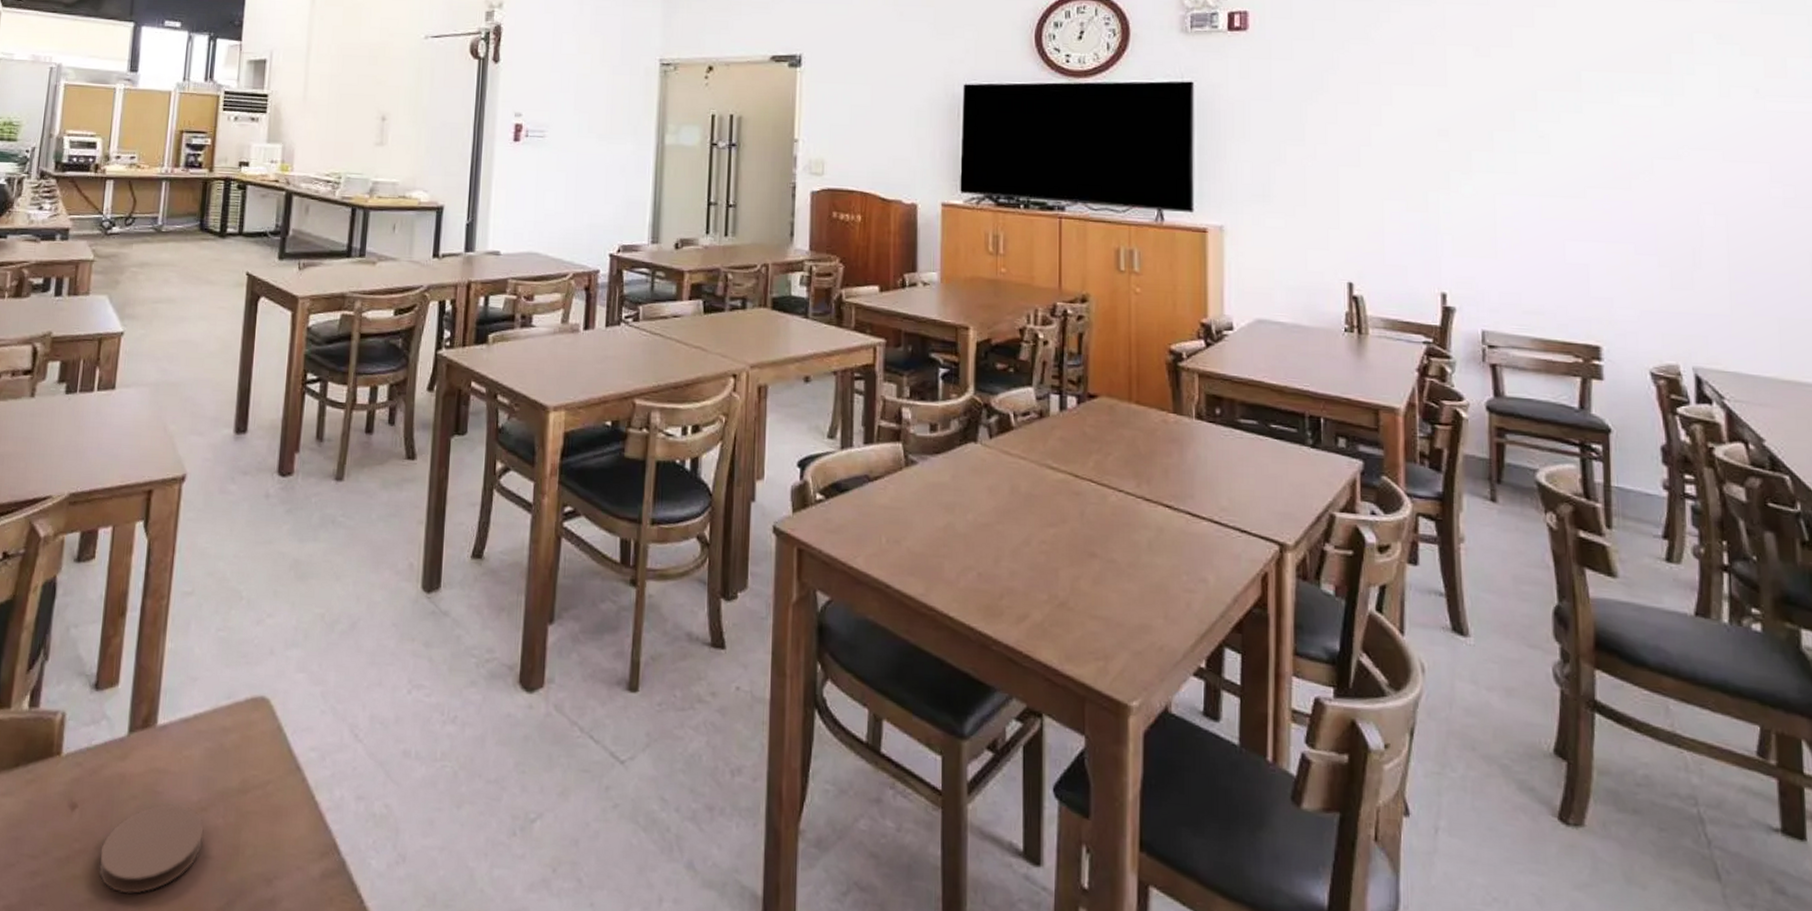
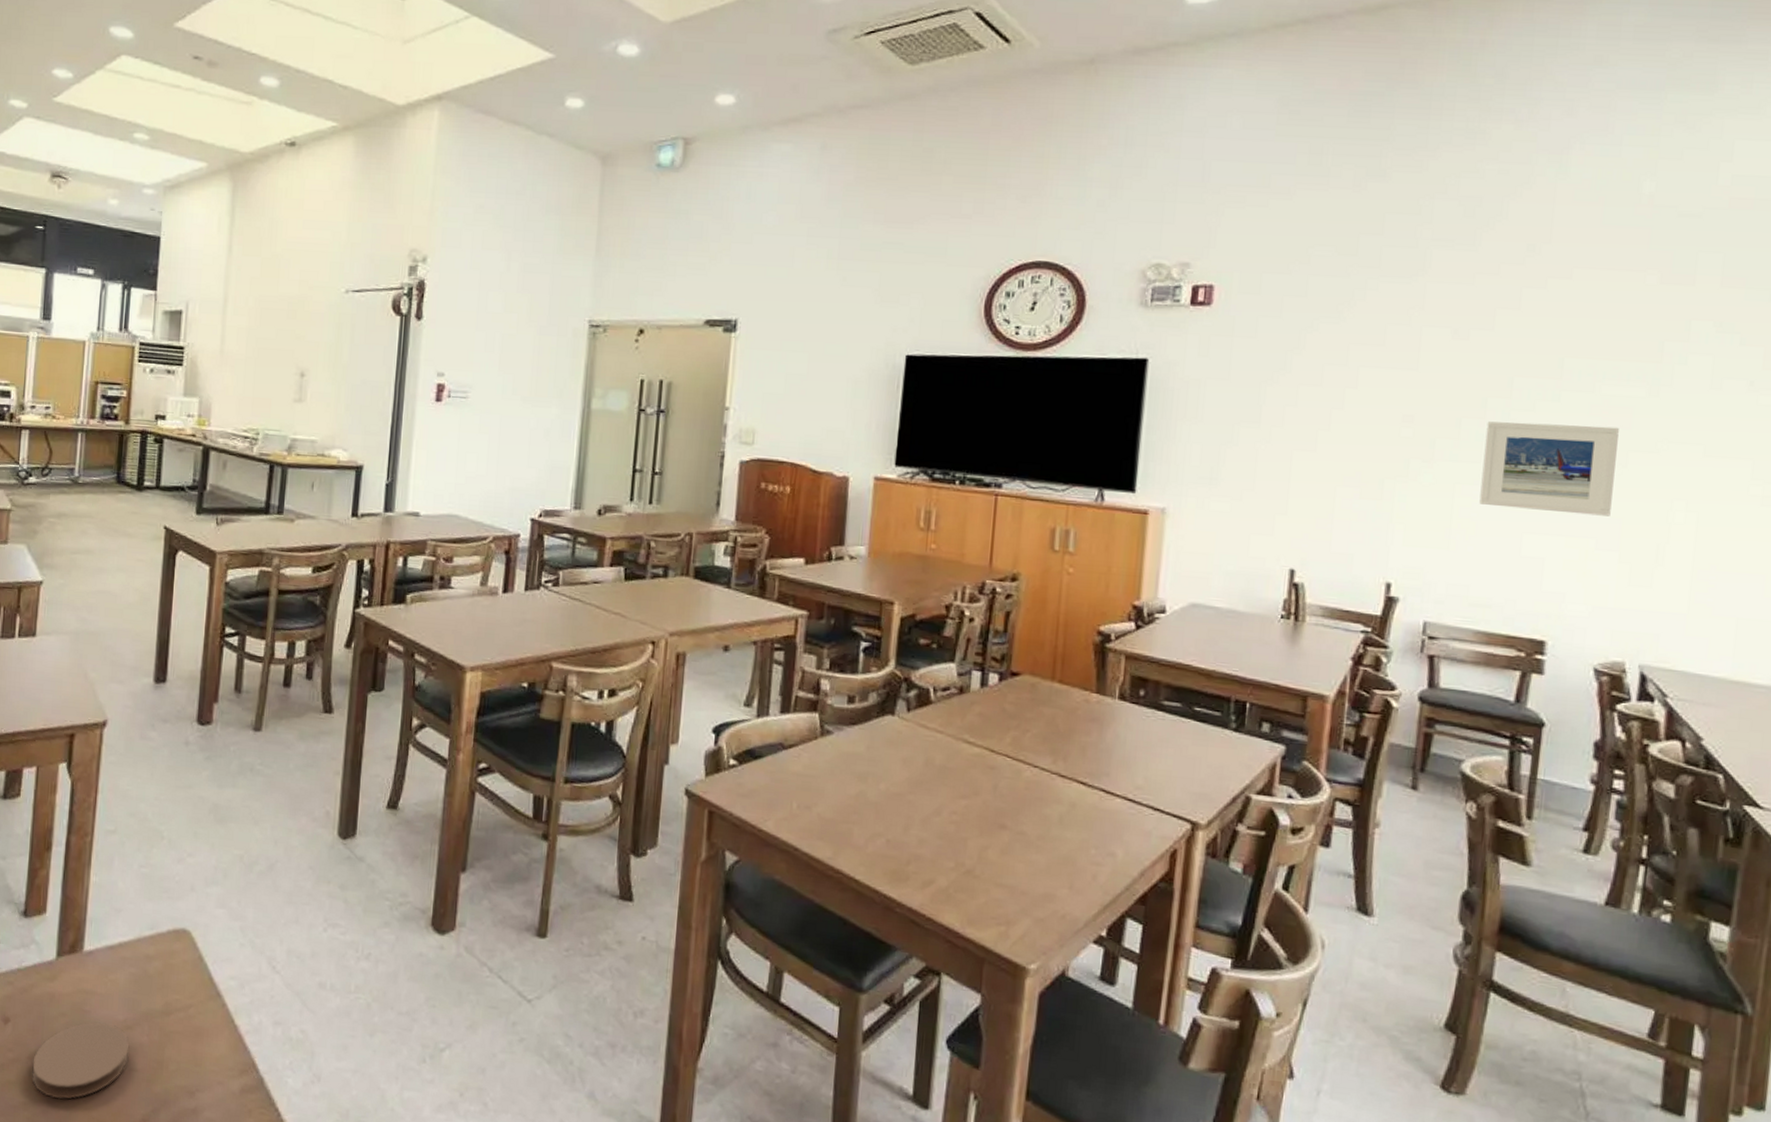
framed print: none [1517,133,1645,222] -> present [1479,421,1619,516]

